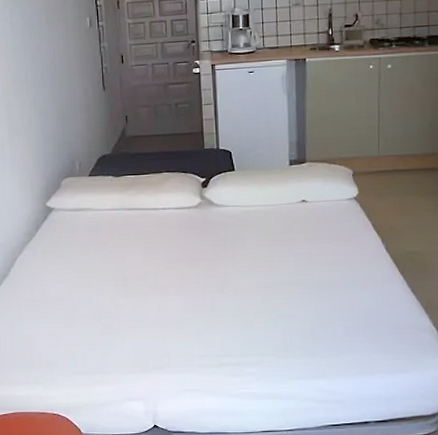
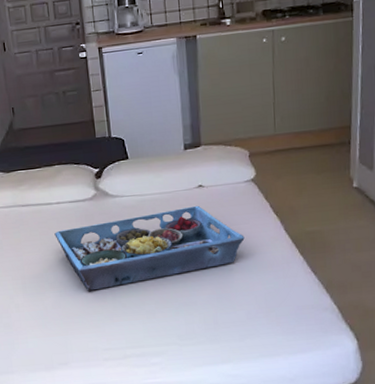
serving tray: none [158,219,345,297] -> present [54,205,245,291]

